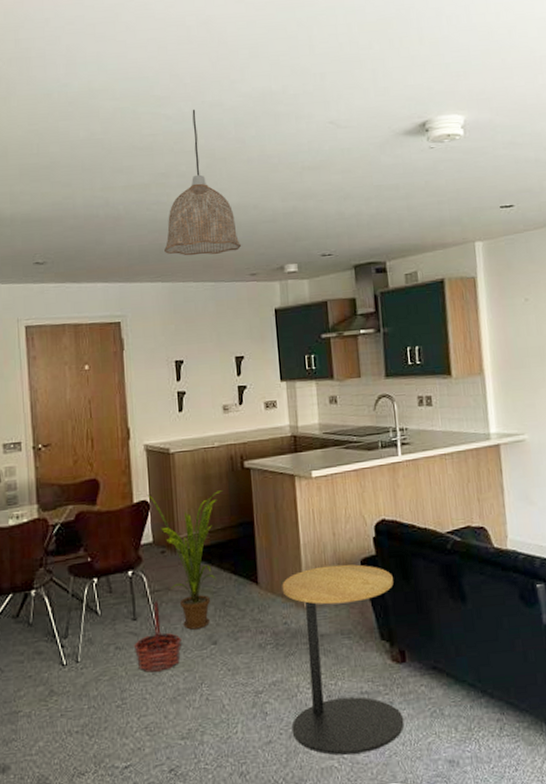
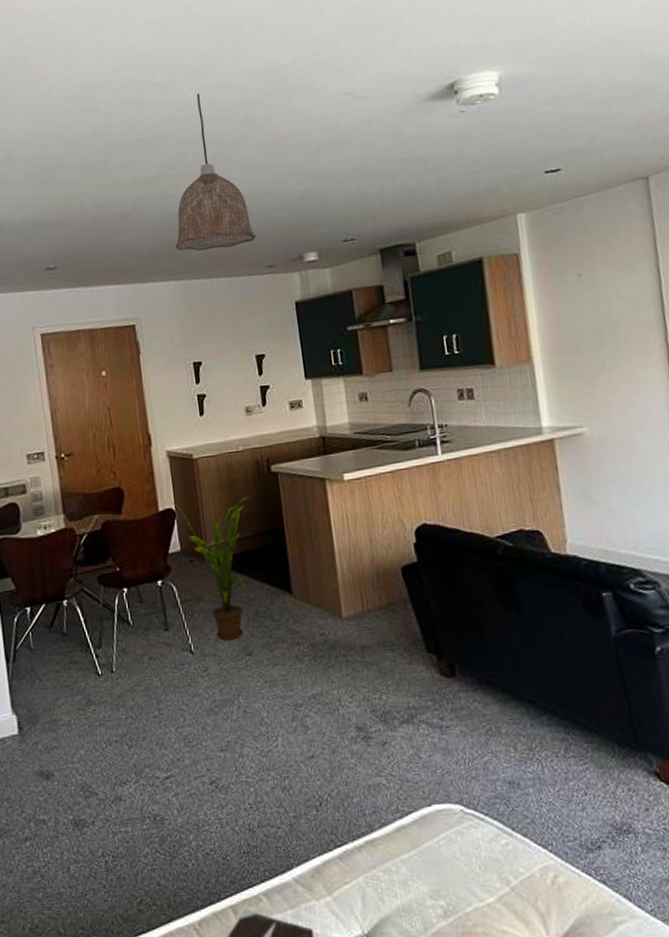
basket: present [133,601,183,673] -> none [167,611,217,684]
side table: present [282,564,405,755] -> none [317,572,457,772]

